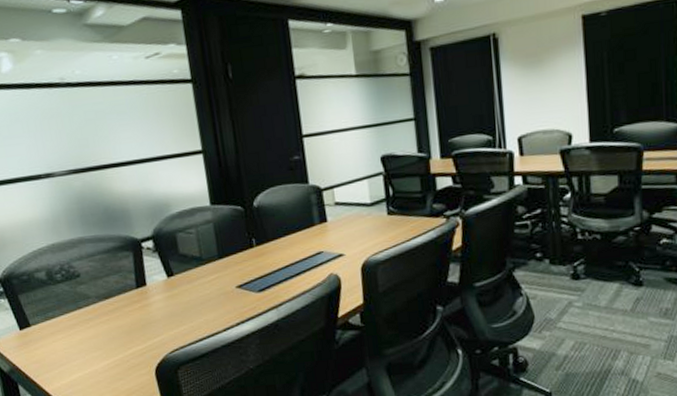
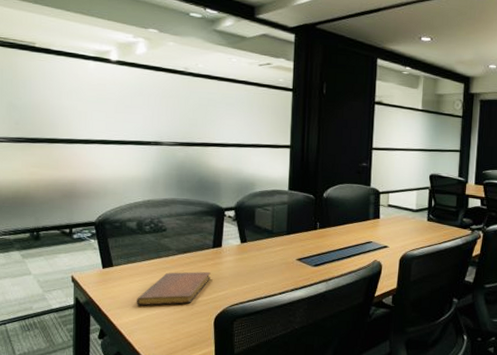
notebook: none [63,316,141,366] -> present [136,271,211,306]

